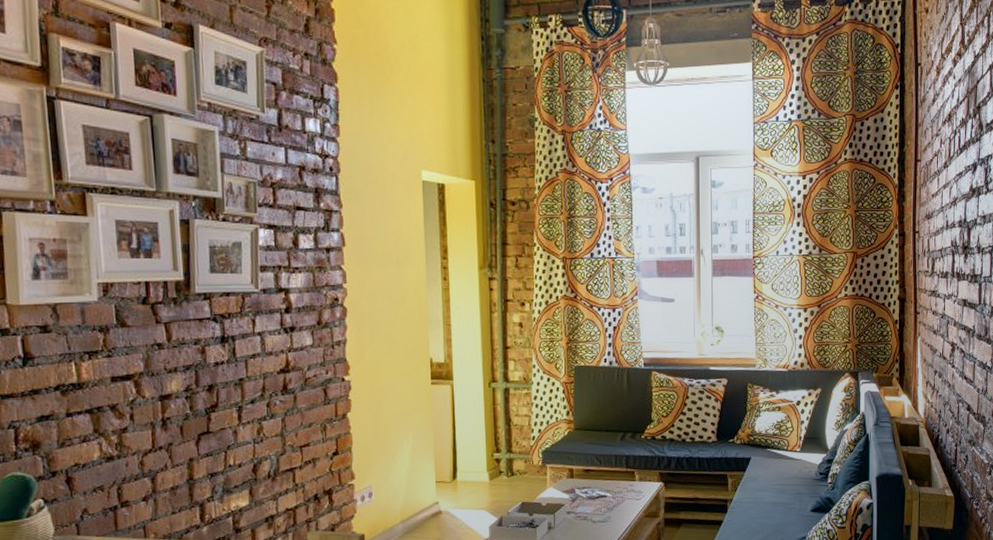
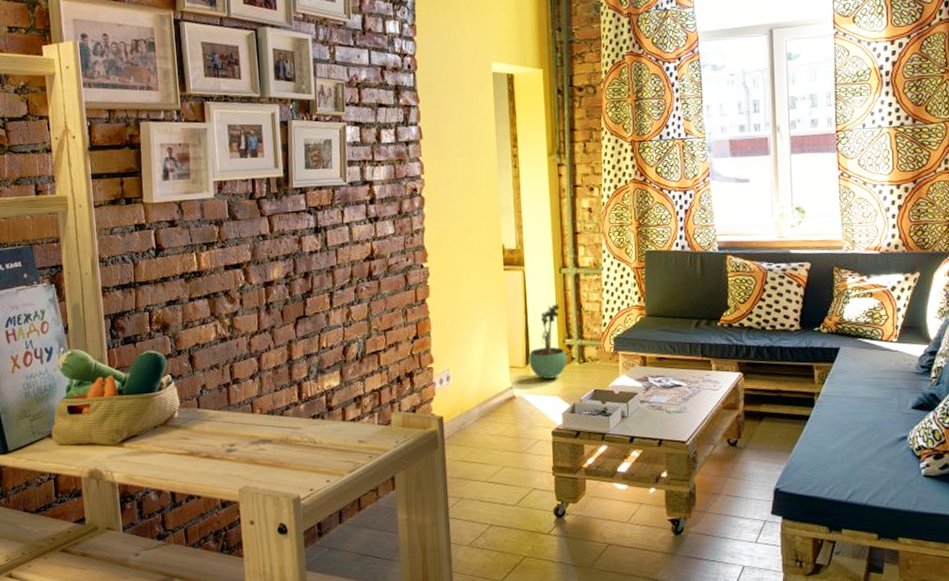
potted plant: none [456,418,495,493] -> present [528,304,567,379]

